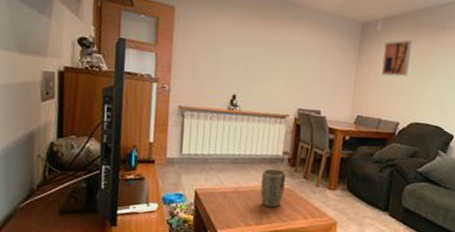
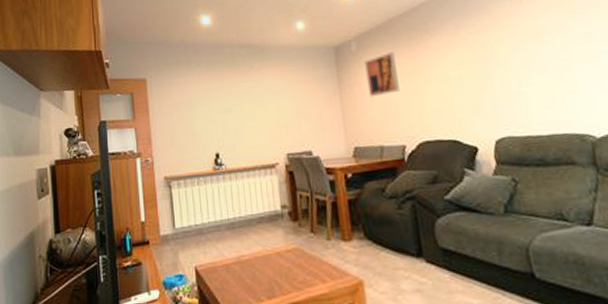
plant pot: present [260,168,286,208] -> none [263,227,292,275]

